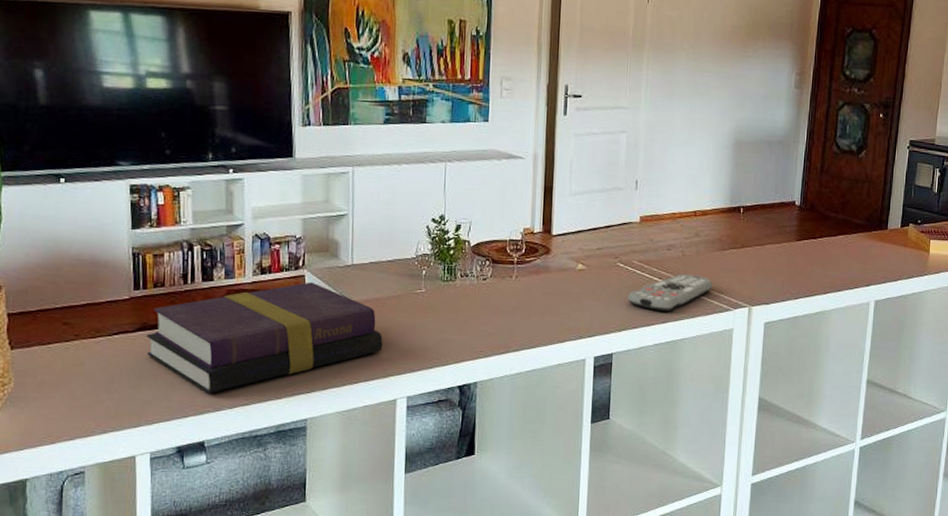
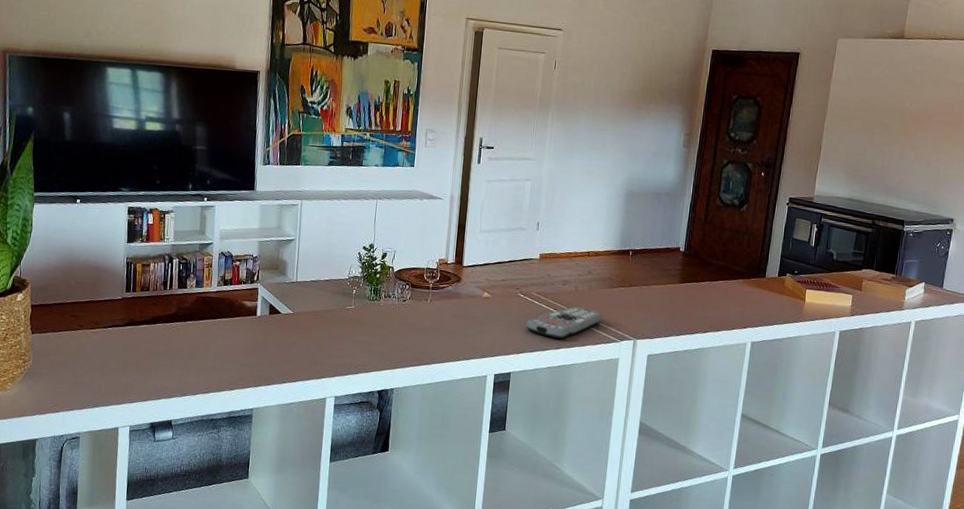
book: present [146,282,383,393] -> none [132,294,318,381]

